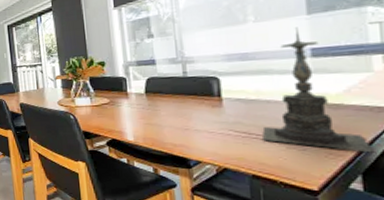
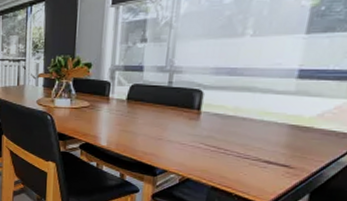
candle holder: present [262,27,375,153] -> none [230,46,328,175]

